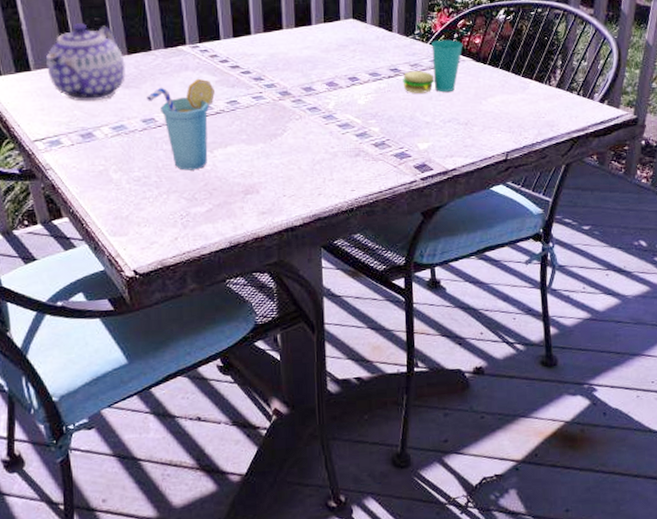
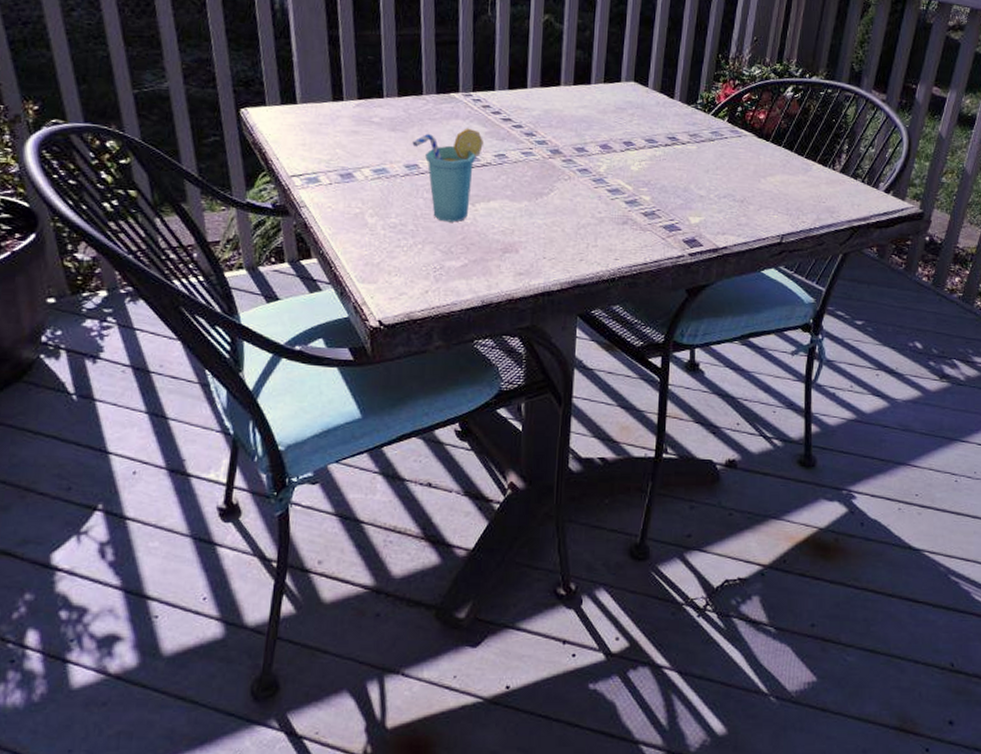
teapot: present [46,23,126,102] -> none [313,60,395,142]
cup: present [402,39,463,93] -> none [680,111,747,167]

